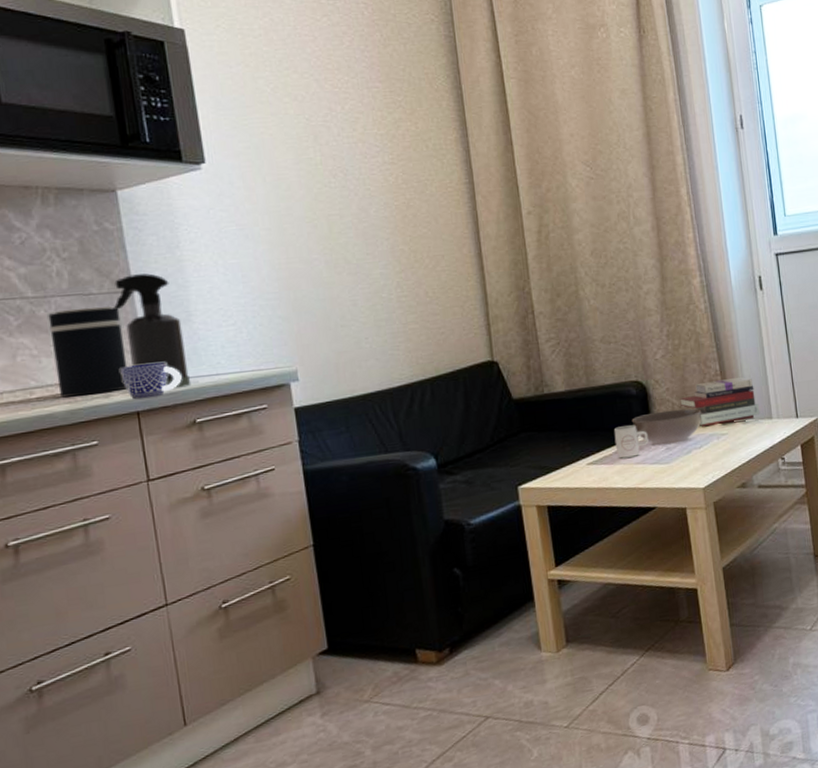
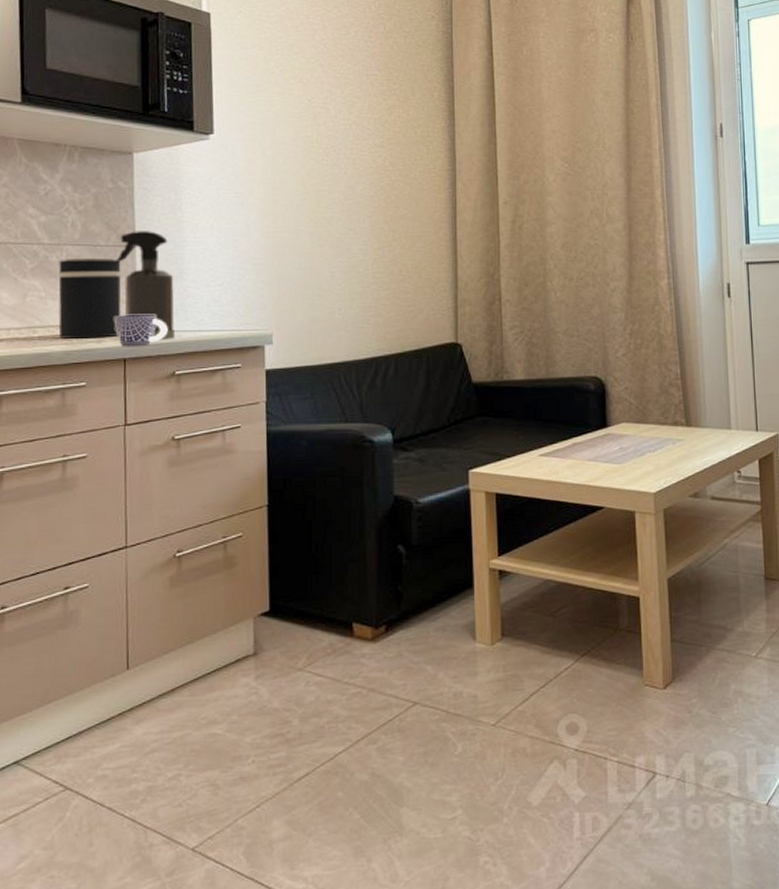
mug: present [613,425,649,459] -> none [568,421,602,453]
bowl: present [631,408,702,446] -> none [587,409,659,444]
books: present [680,376,760,426] -> none [638,383,719,429]

